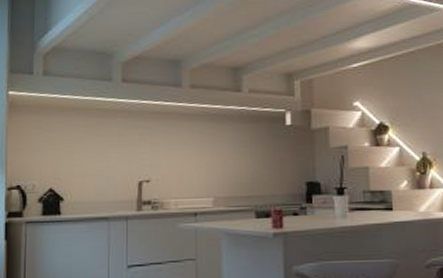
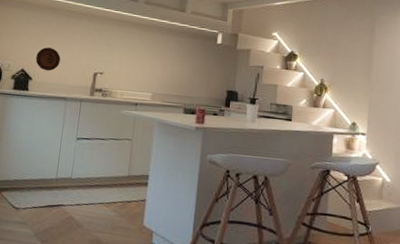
decorative plate: none [65,158,95,187] -> present [35,47,61,71]

